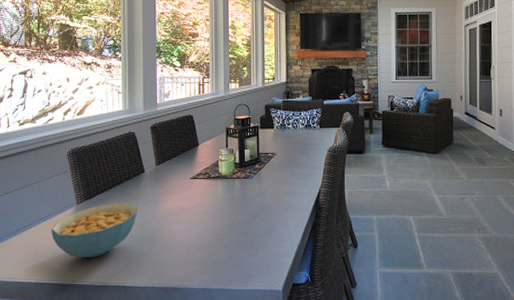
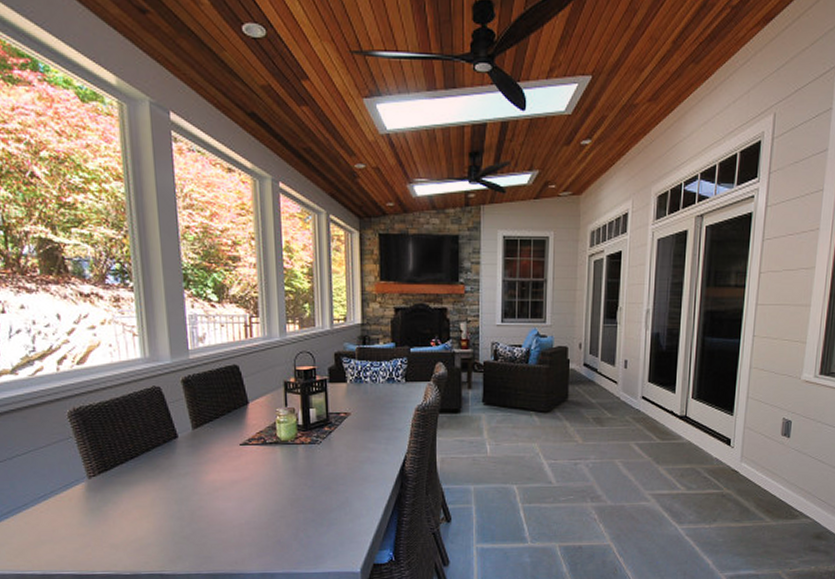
cereal bowl: present [51,203,137,257] -> none [56,476,172,543]

